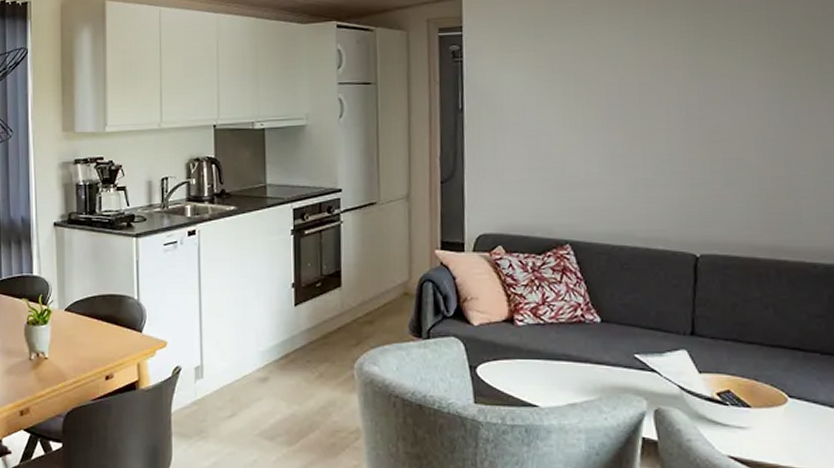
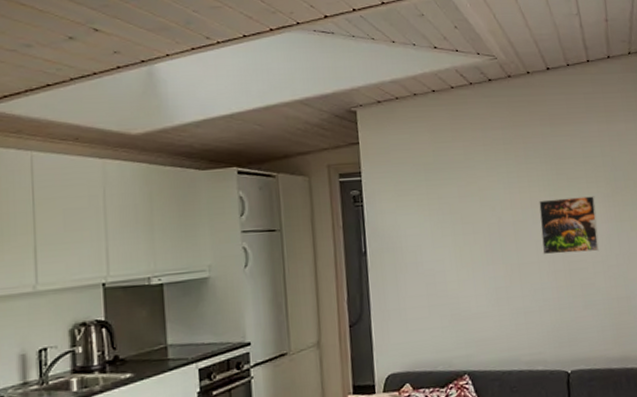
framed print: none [673,56,753,122] -> present [539,196,599,255]

